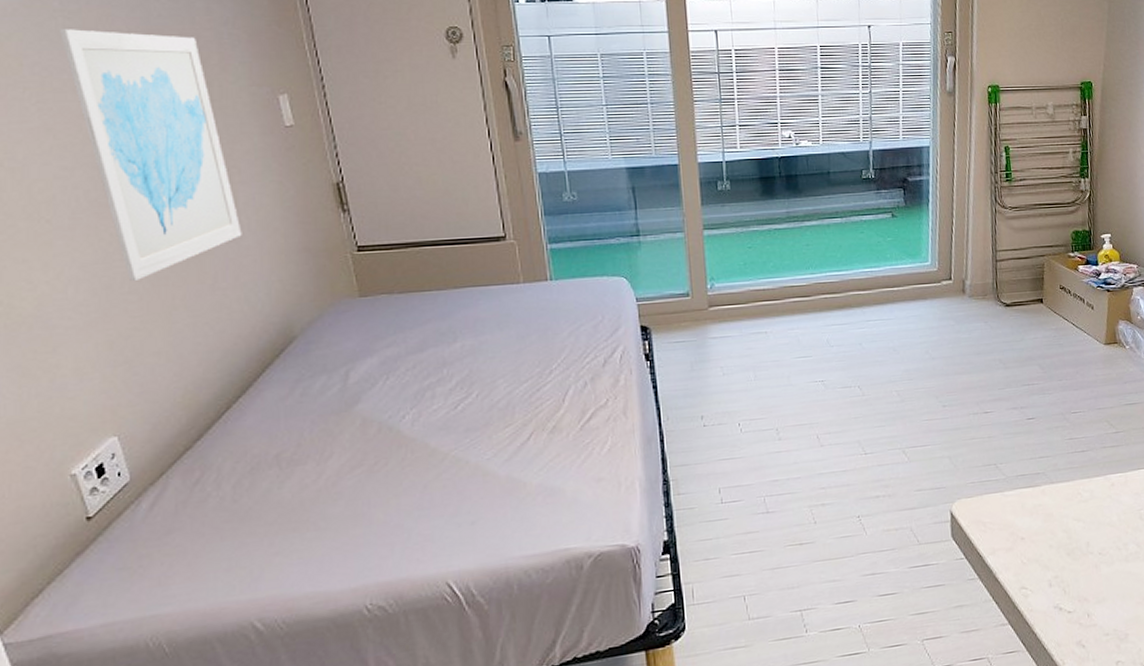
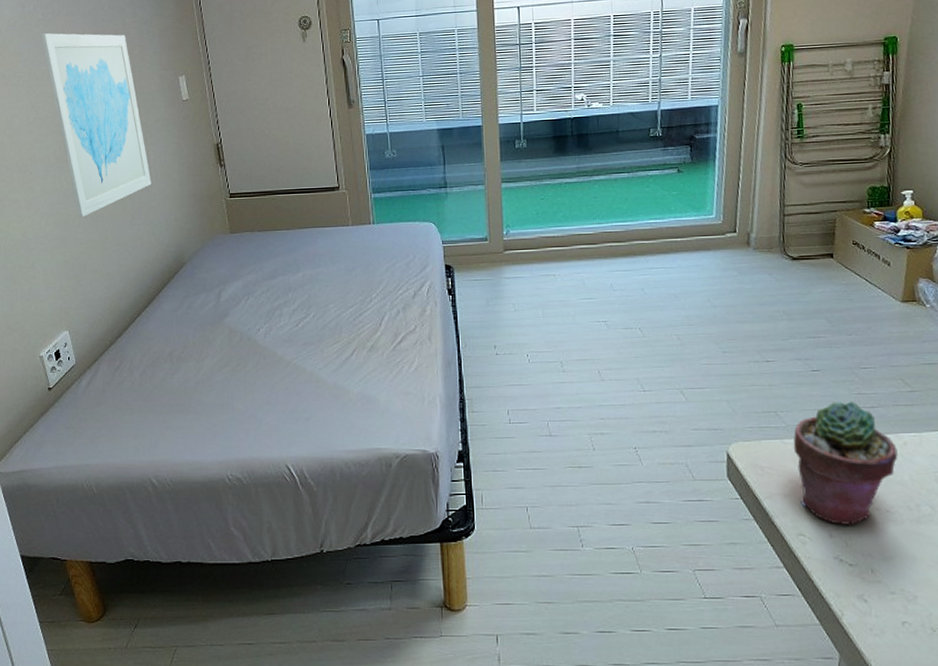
potted succulent: none [1013,447,1107,573] -> present [793,402,898,525]

